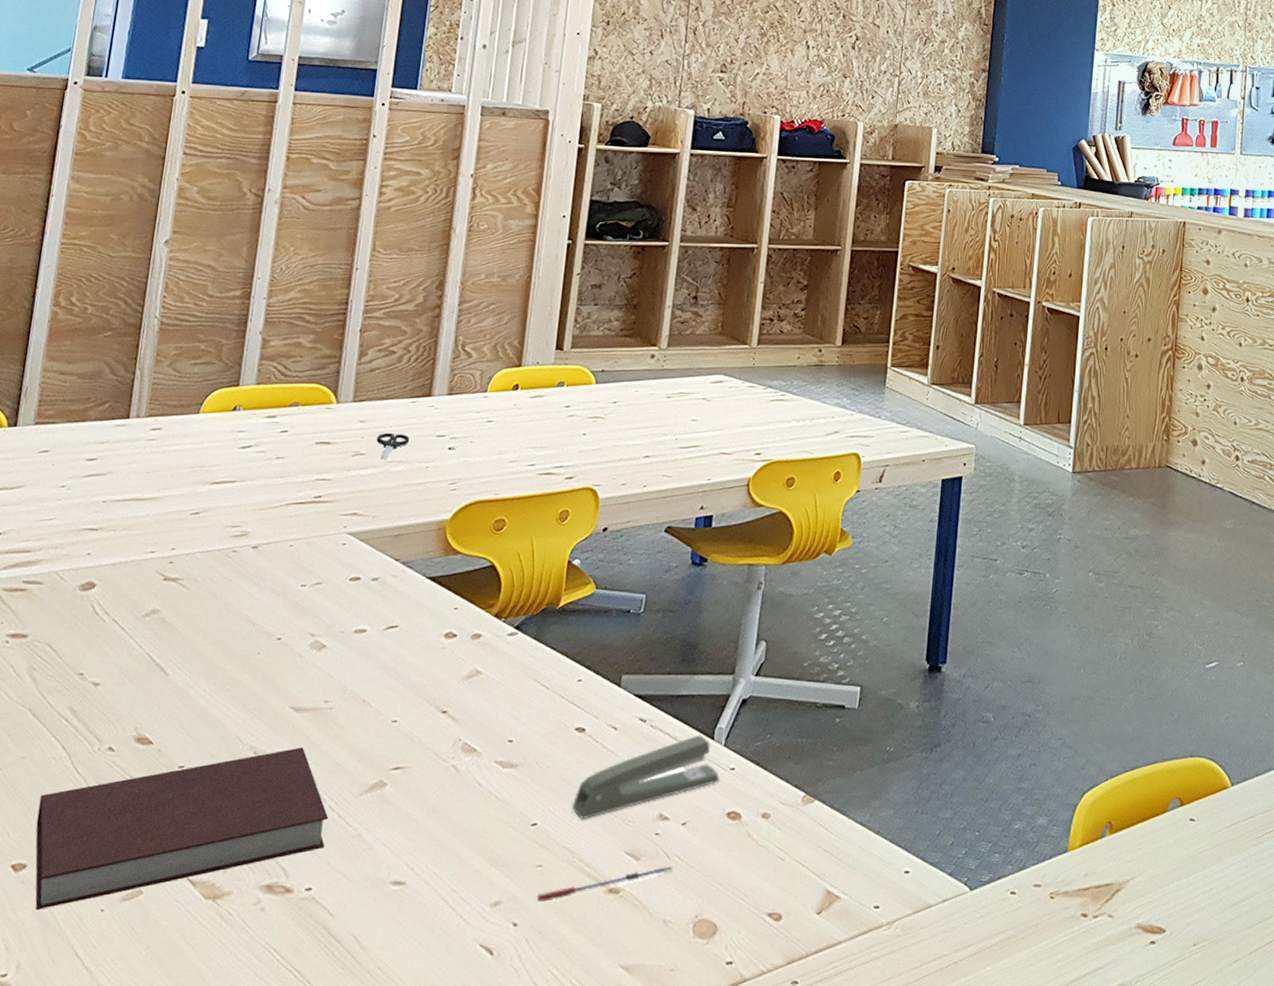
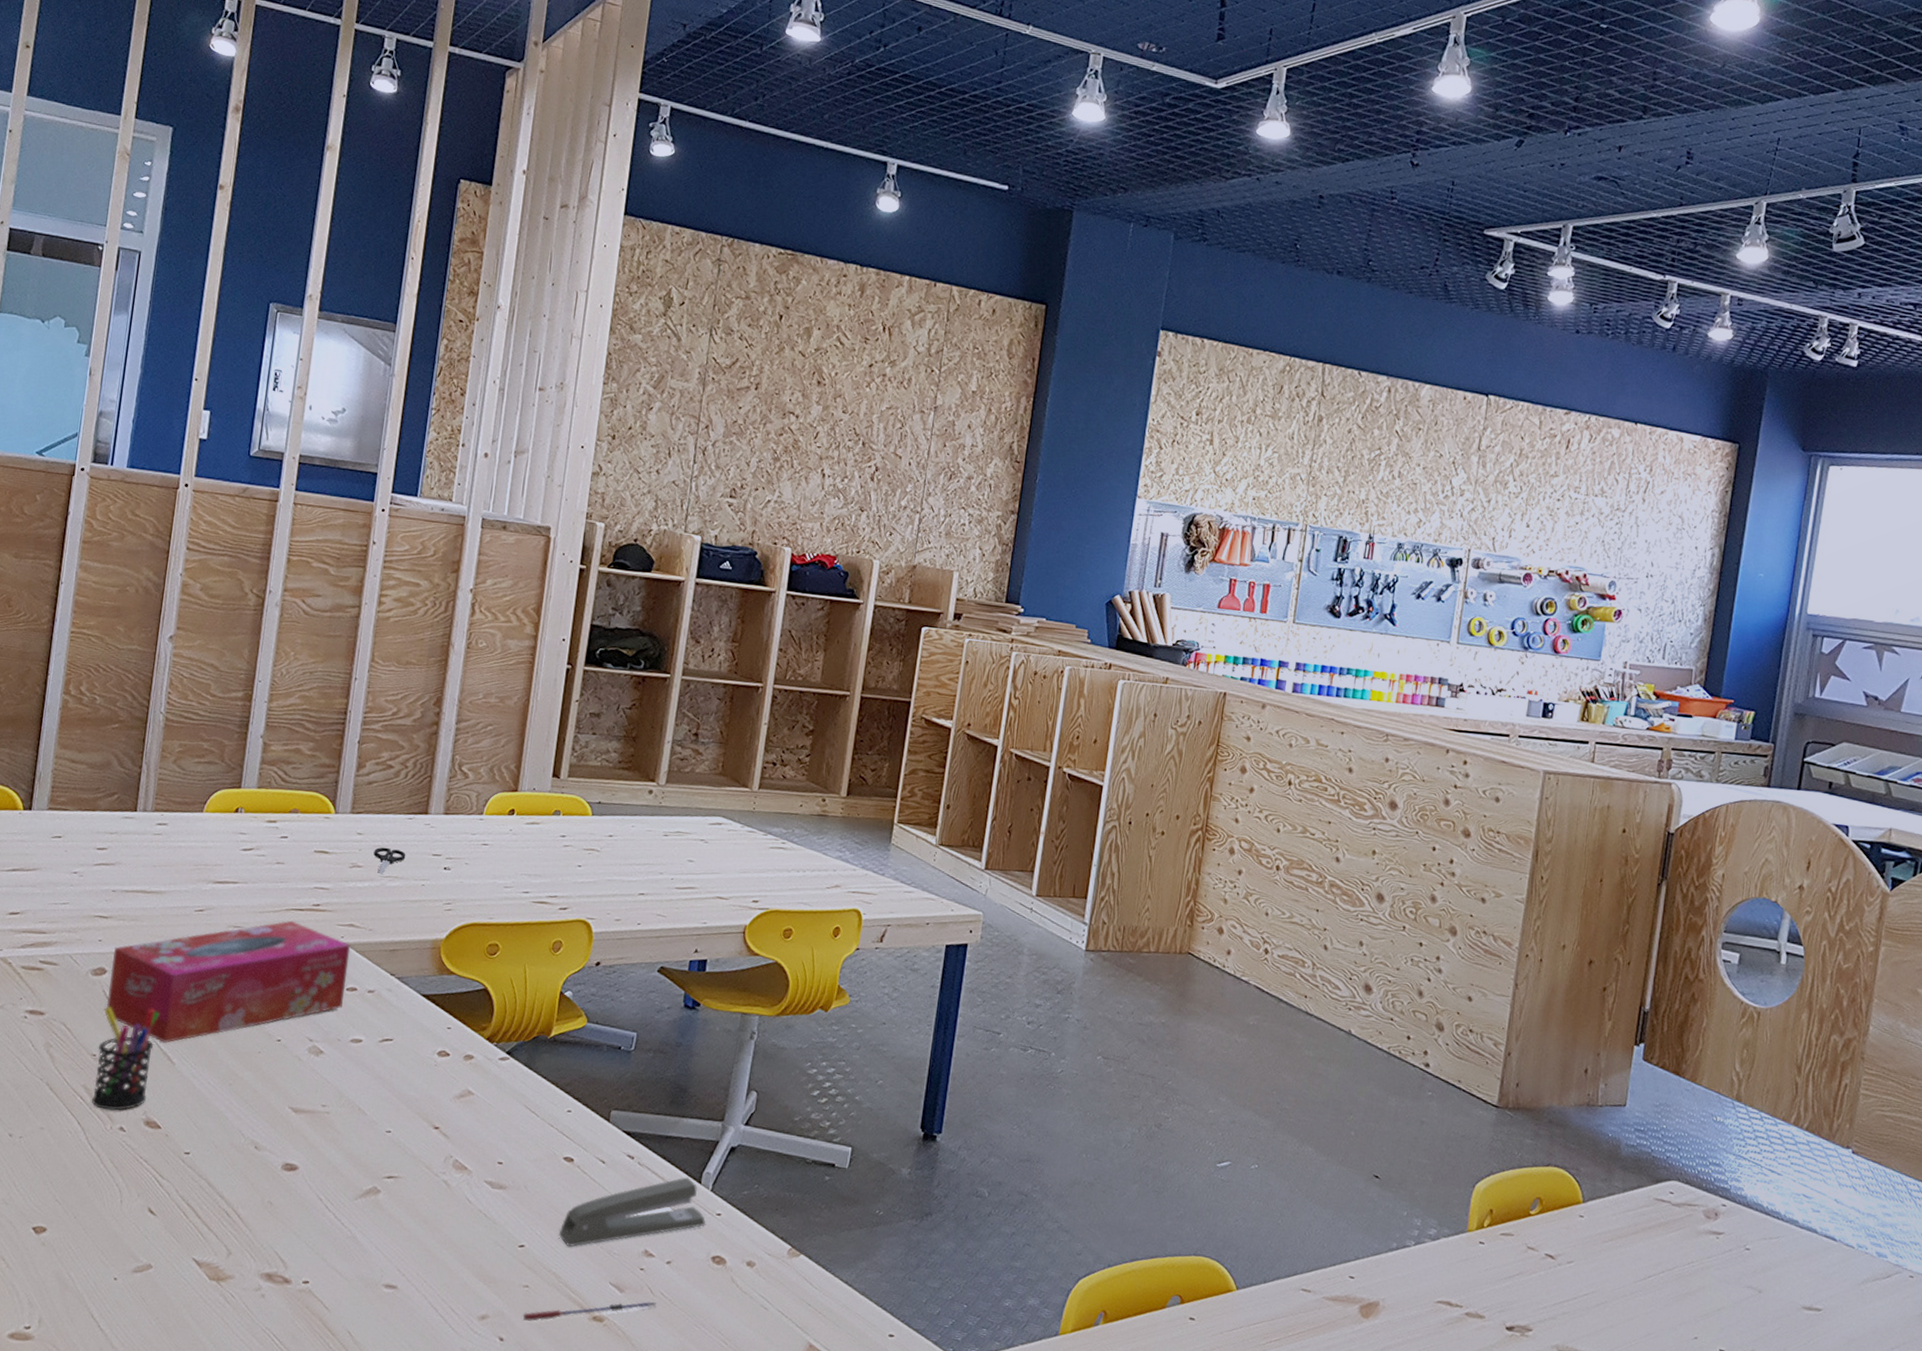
notebook: present [35,747,329,911] -> none [54,1146,325,1272]
pen holder: none [78,619,152,730] -> present [92,1006,159,1111]
tissue box: none [95,515,354,654] -> present [106,920,351,1043]

